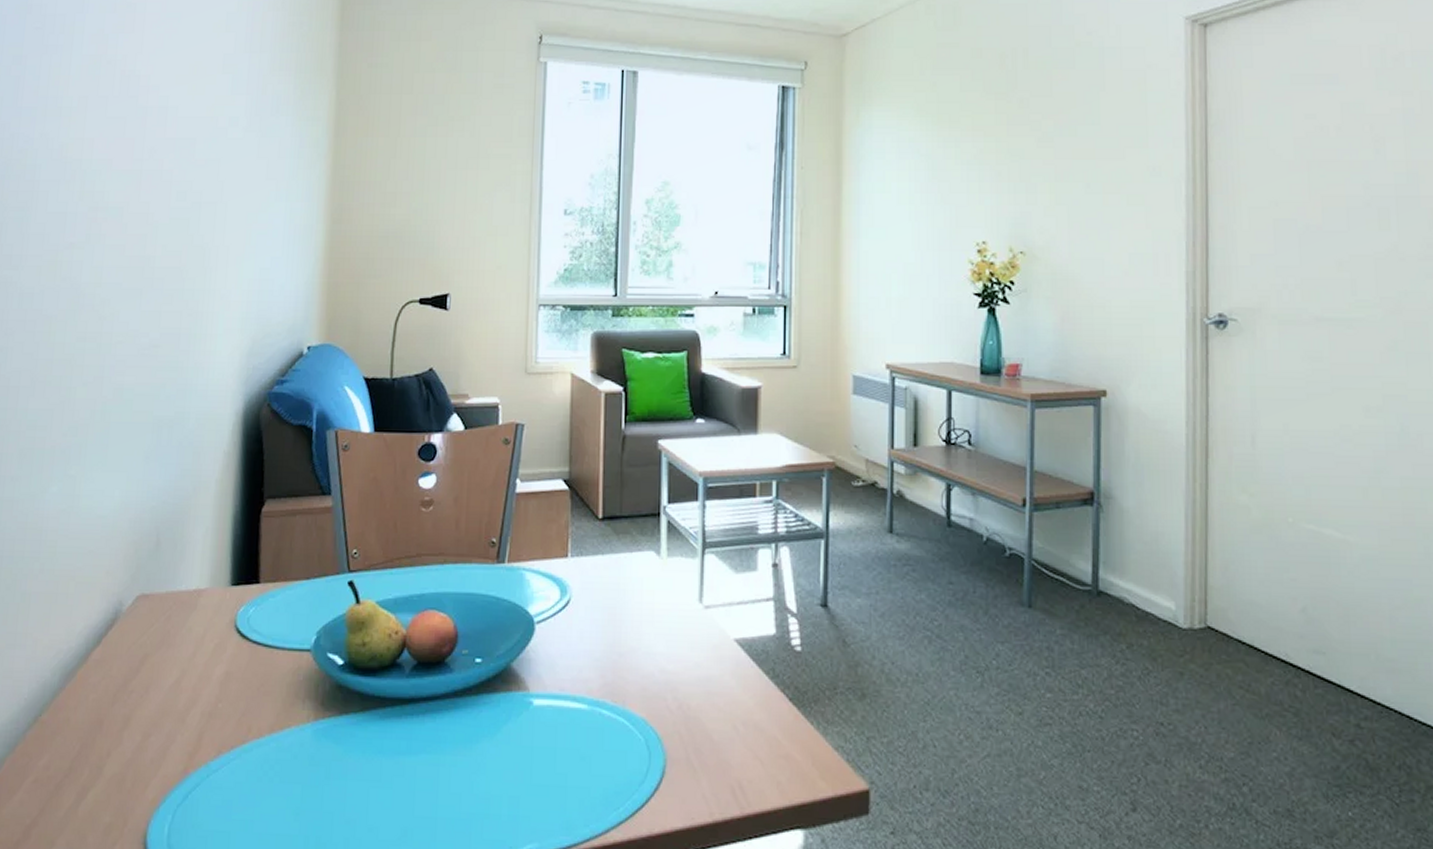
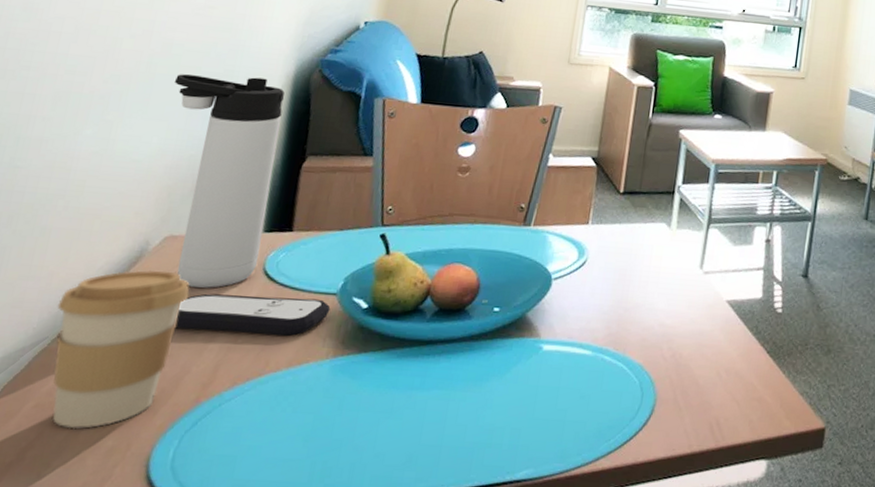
coffee cup: none [44,632,167,805] -> present [53,269,190,429]
thermos bottle: none [128,418,237,649] -> present [174,74,285,288]
remote control: none [156,655,306,699] -> present [175,293,331,337]

